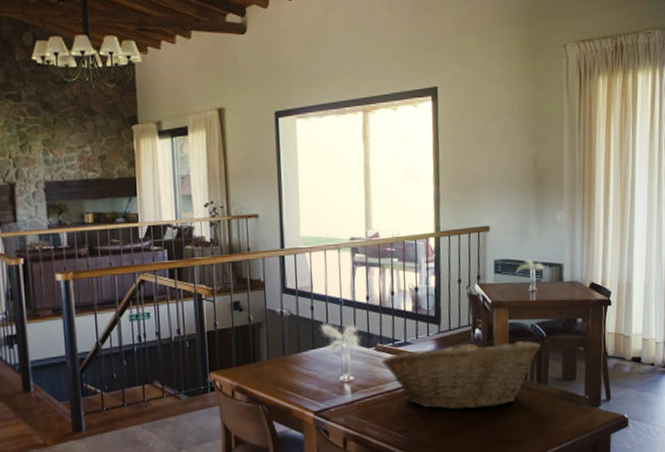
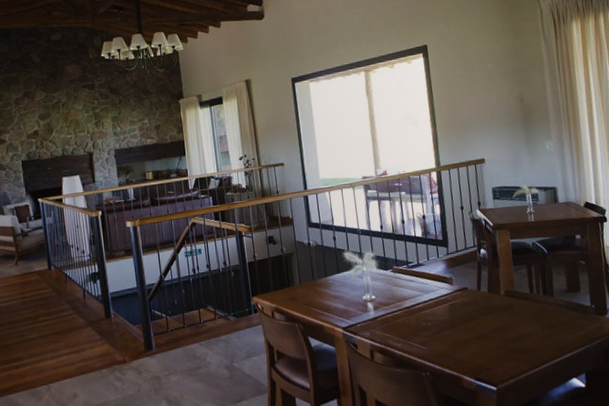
fruit basket: present [382,339,541,410] -> none [398,258,544,322]

